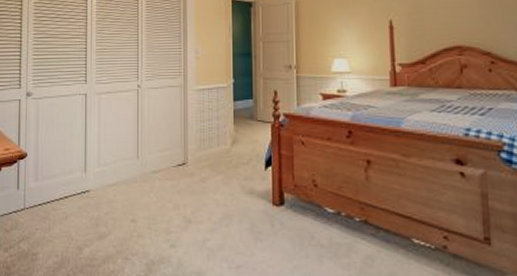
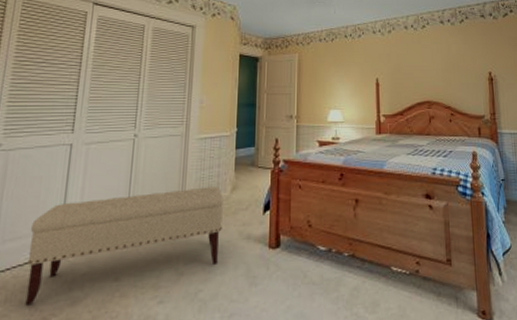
bench: none [62,139,224,235] -> present [25,186,223,306]

